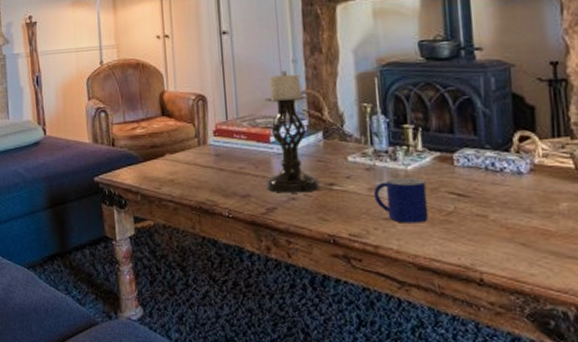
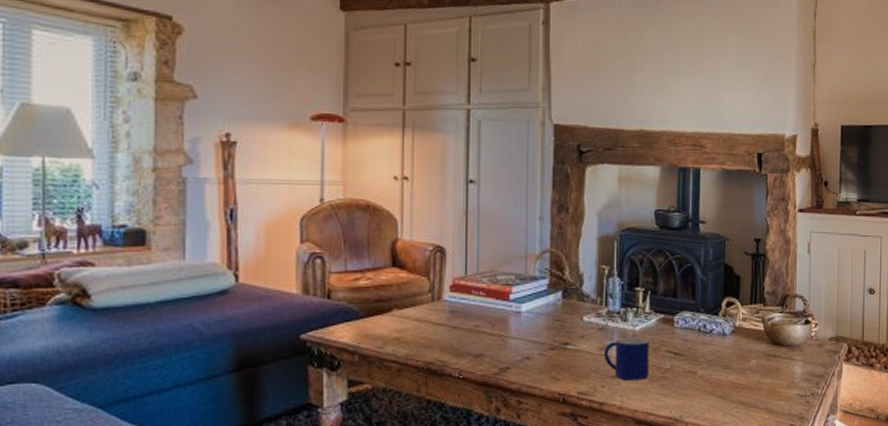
candle holder: present [264,70,321,193] -> none [503,227,555,353]

